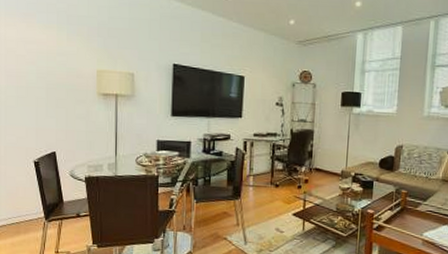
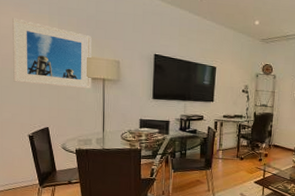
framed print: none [18,29,103,107] -> present [12,18,92,89]

